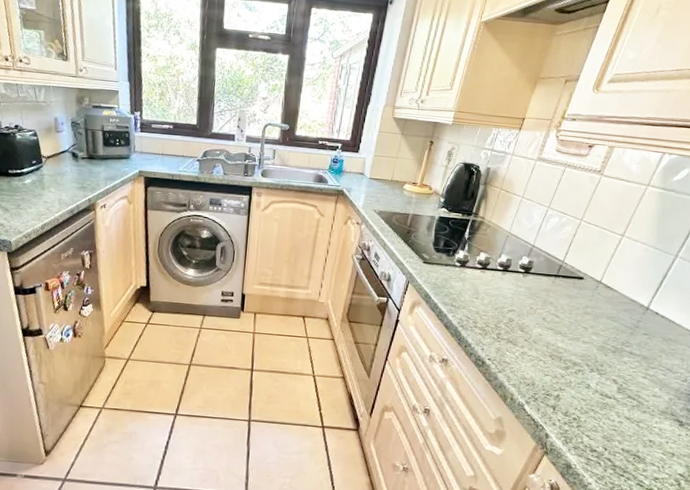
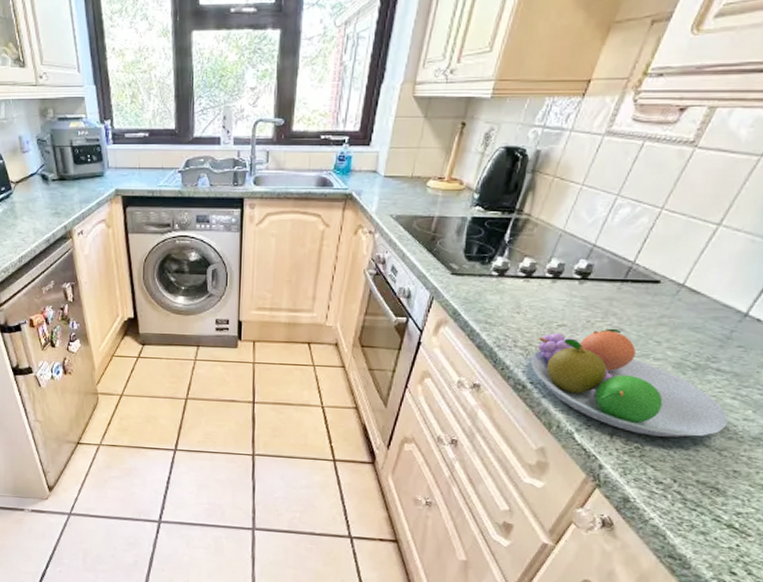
fruit bowl: none [487,315,641,410] -> present [530,328,728,438]

